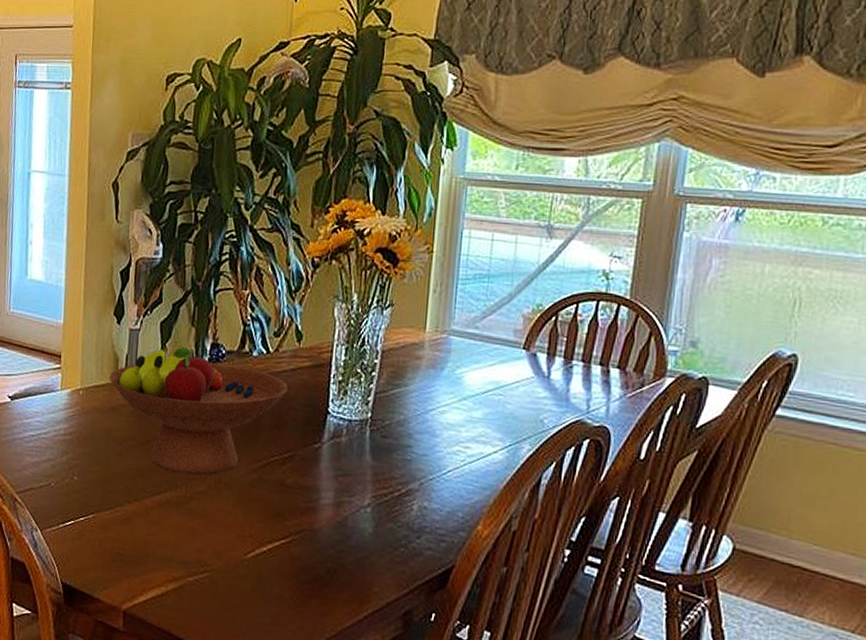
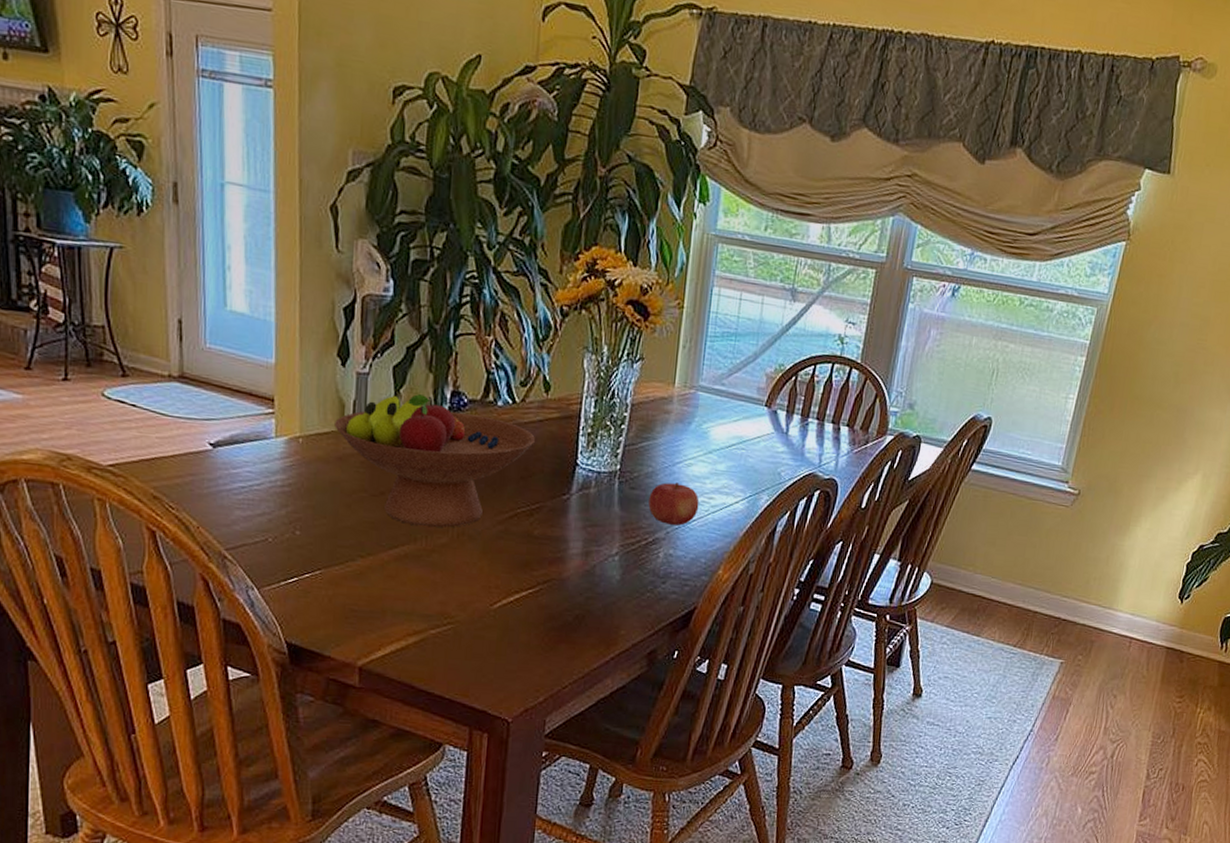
fruit: none [401,430,455,476] -> present [648,482,699,526]

